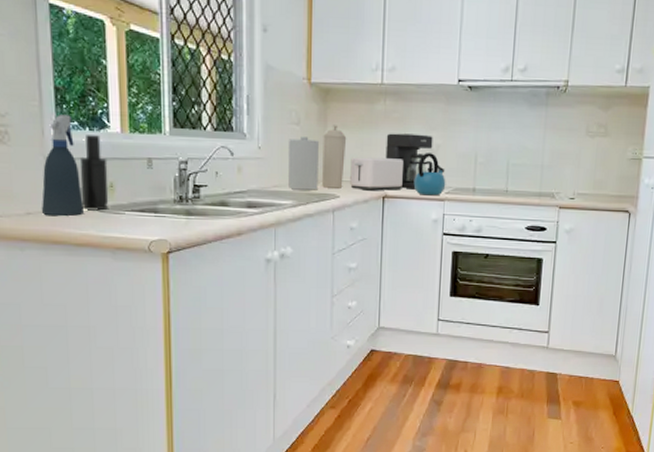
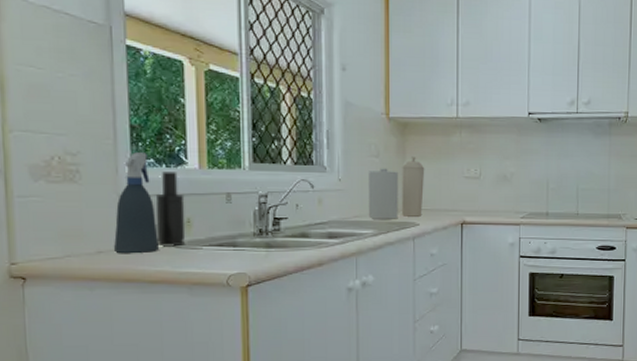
toaster: present [350,157,403,191] -> none [429,186,480,218]
coffee maker: present [385,133,433,190] -> none [463,163,508,216]
kettle: present [413,153,446,196] -> none [490,181,521,221]

